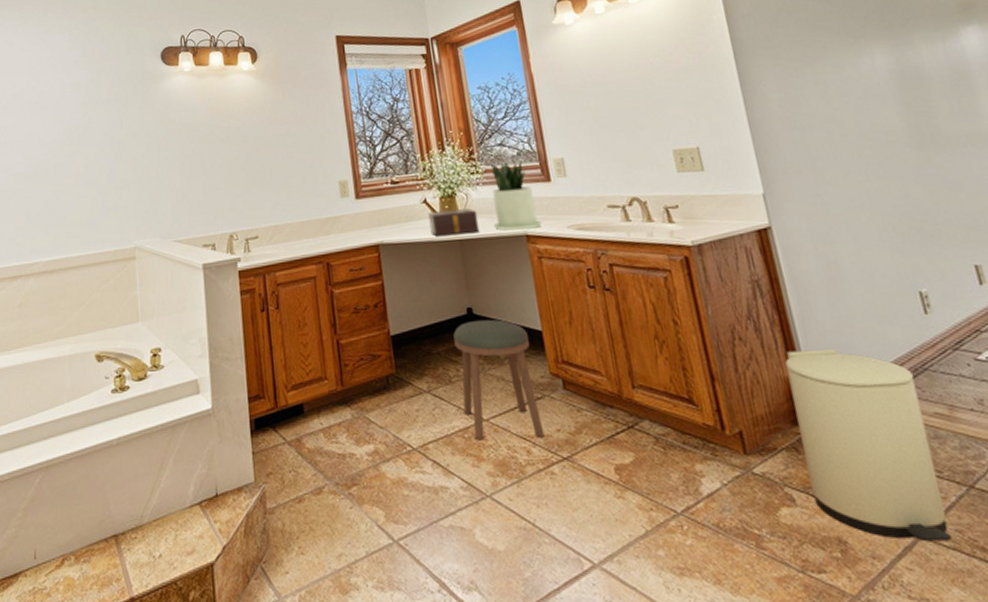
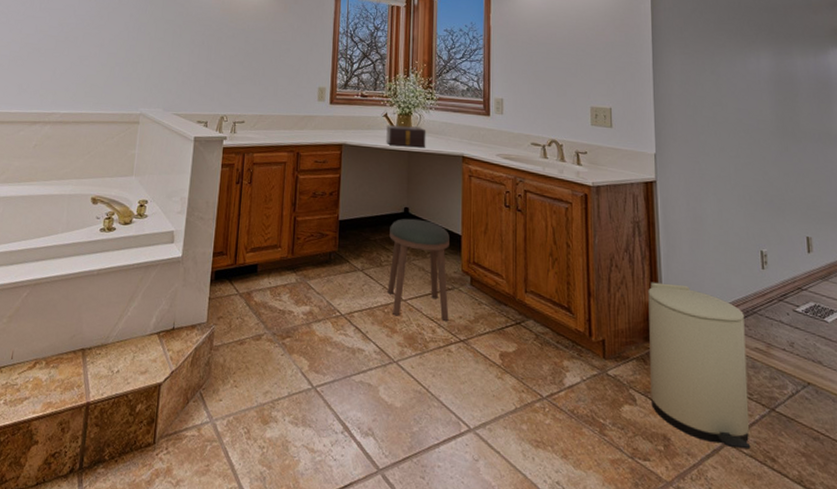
planter: present [490,160,543,231] -> none [438,93,477,152]

